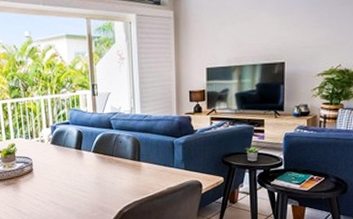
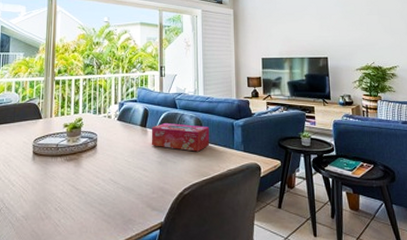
tissue box: none [86,144,149,172] -> present [151,122,210,152]

